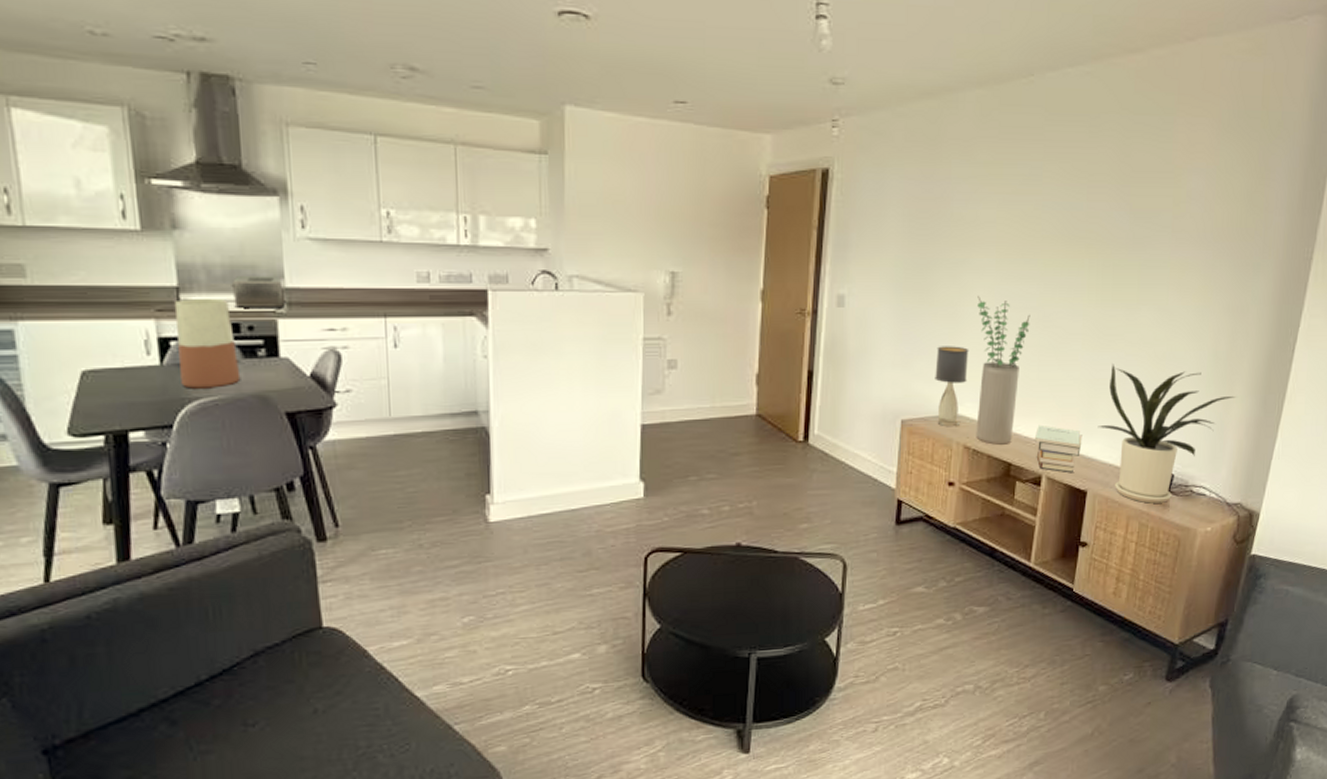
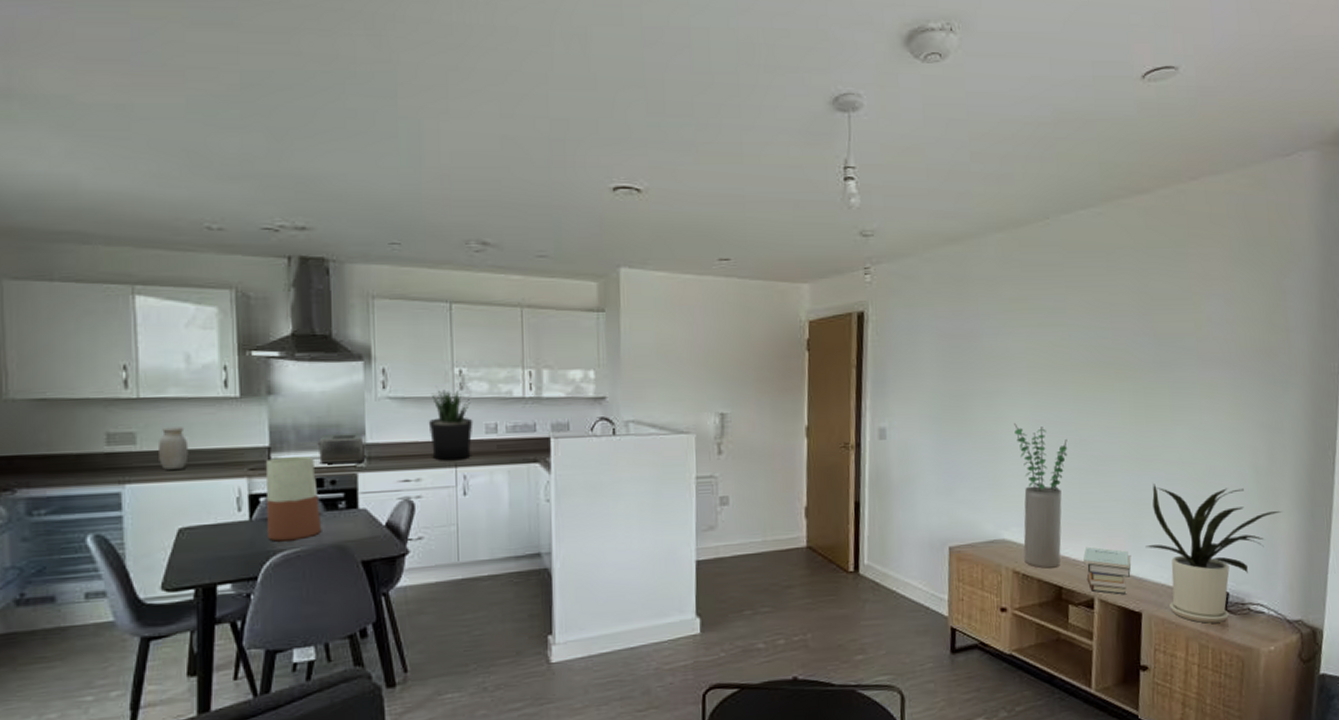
jar: none [52,260,88,307] -> present [159,427,189,470]
planter: none [353,232,404,312] -> present [428,390,473,463]
table lamp: present [935,346,969,427] -> none [978,472,1011,553]

